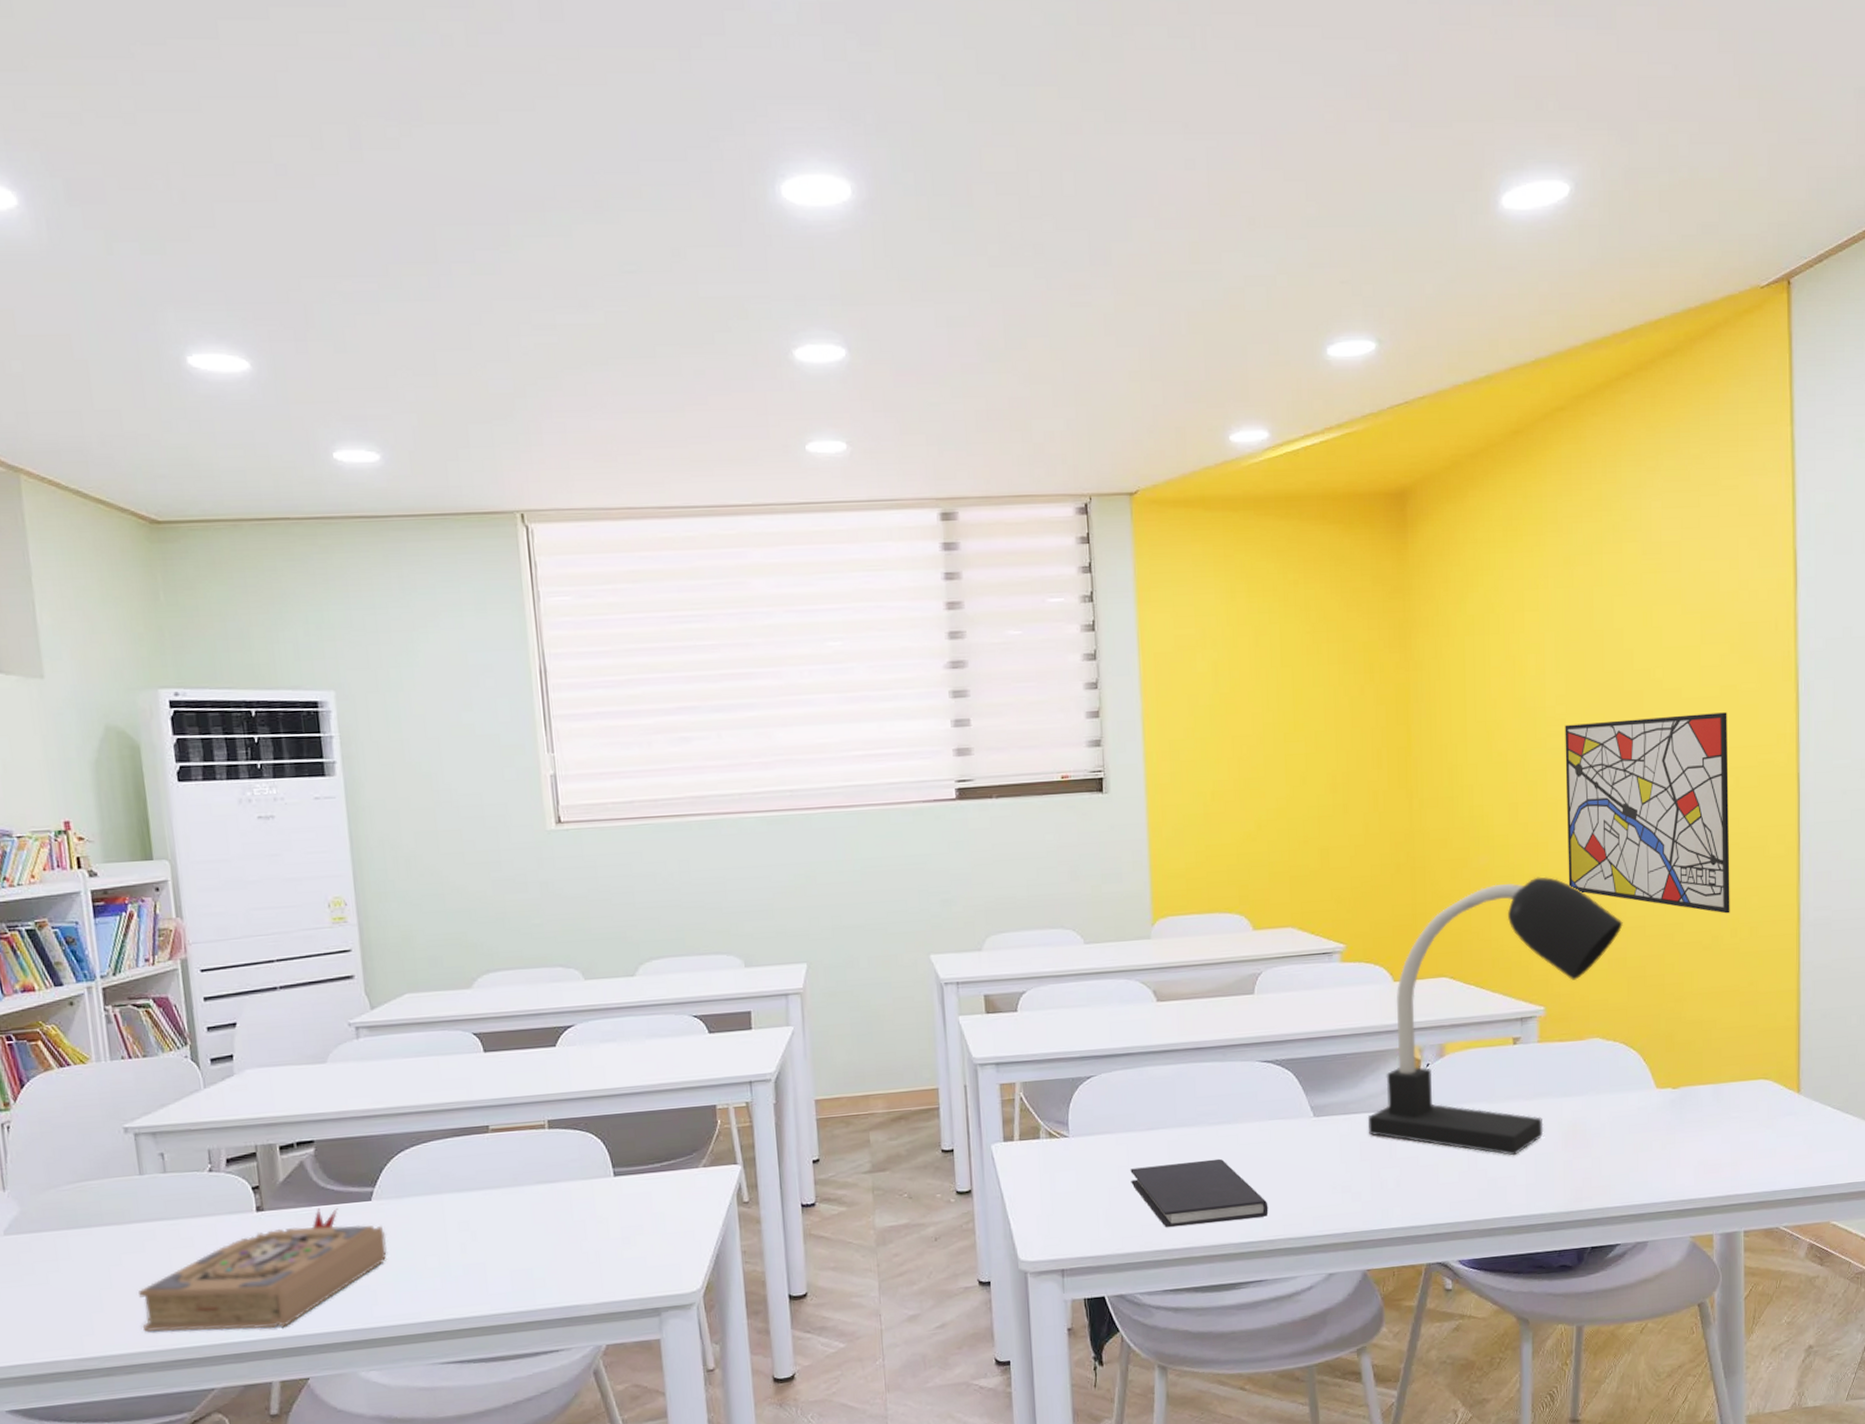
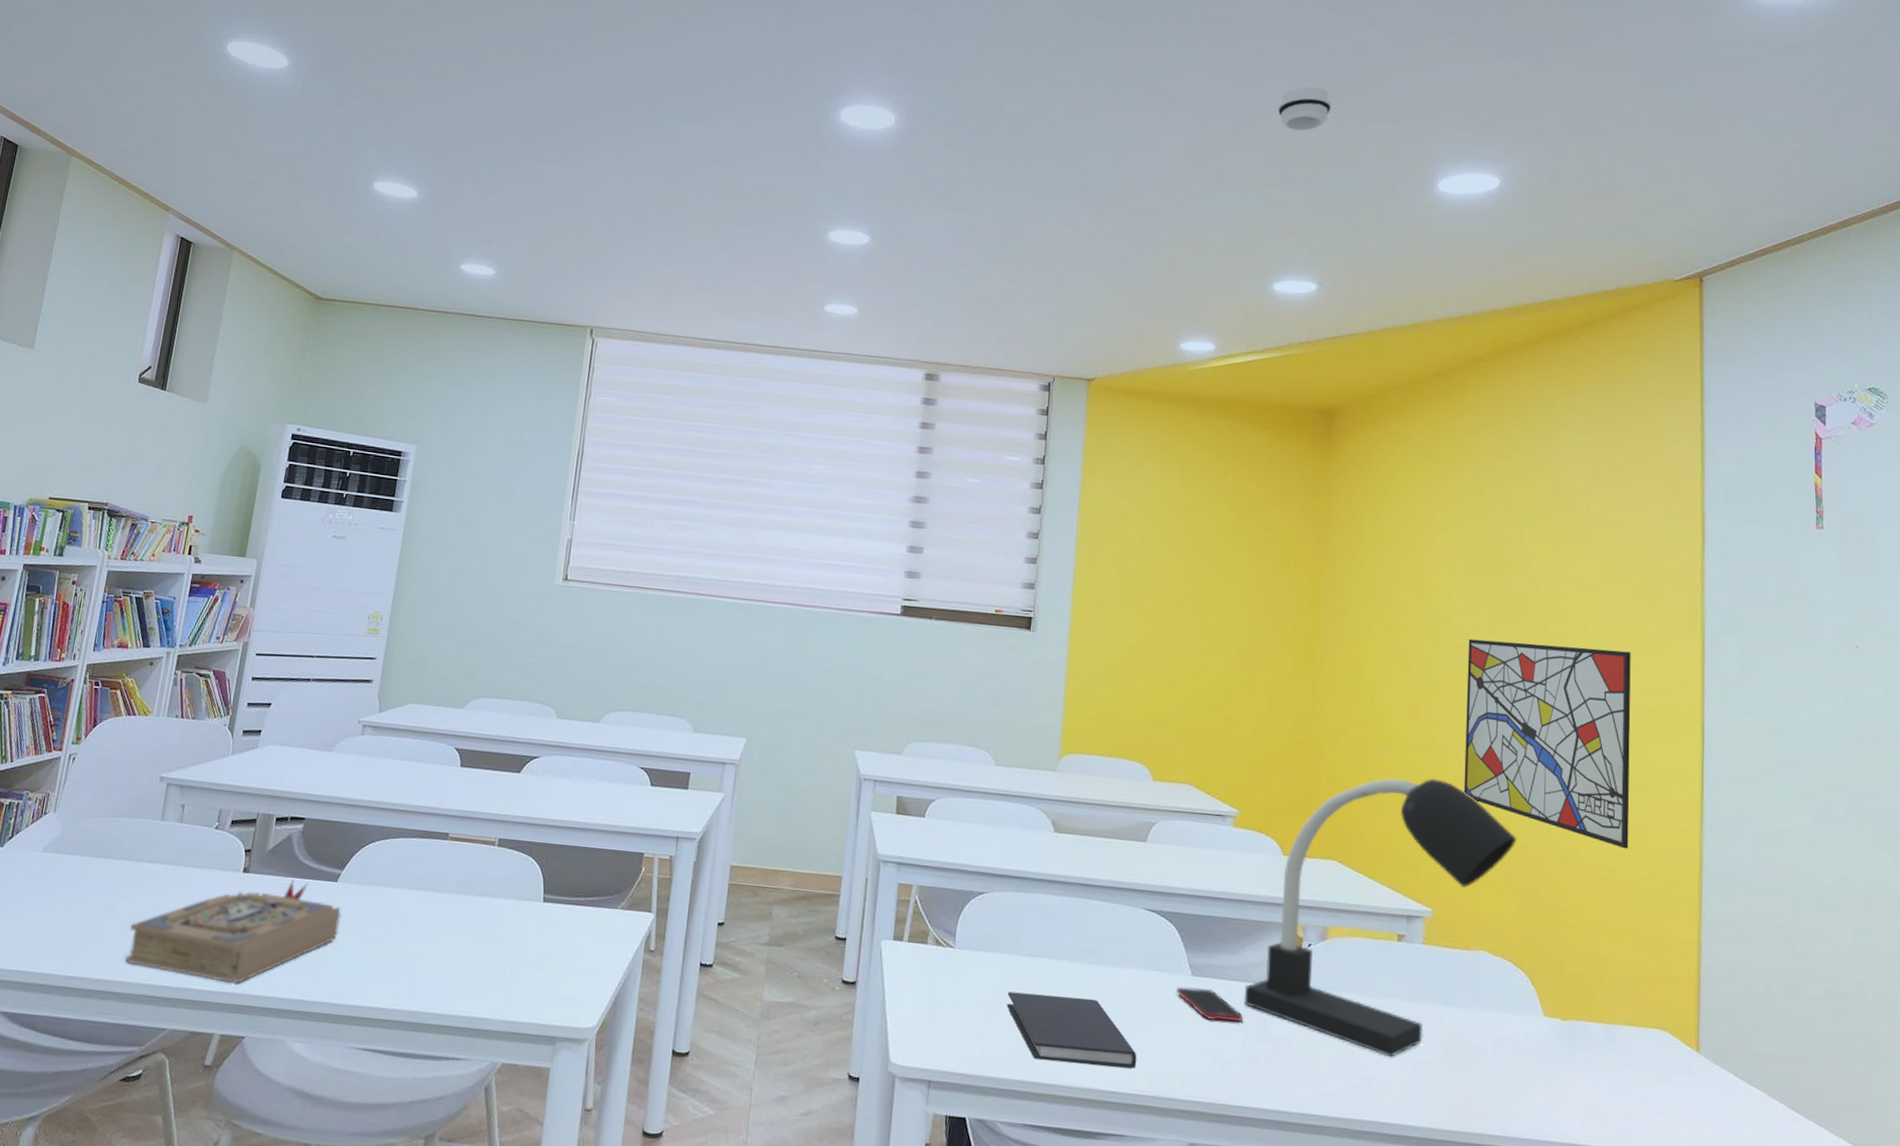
cell phone: none [1300,1125,1370,1156] -> present [1177,986,1244,1022]
smoke detector: none [1312,88,1374,149] -> present [1278,86,1332,131]

